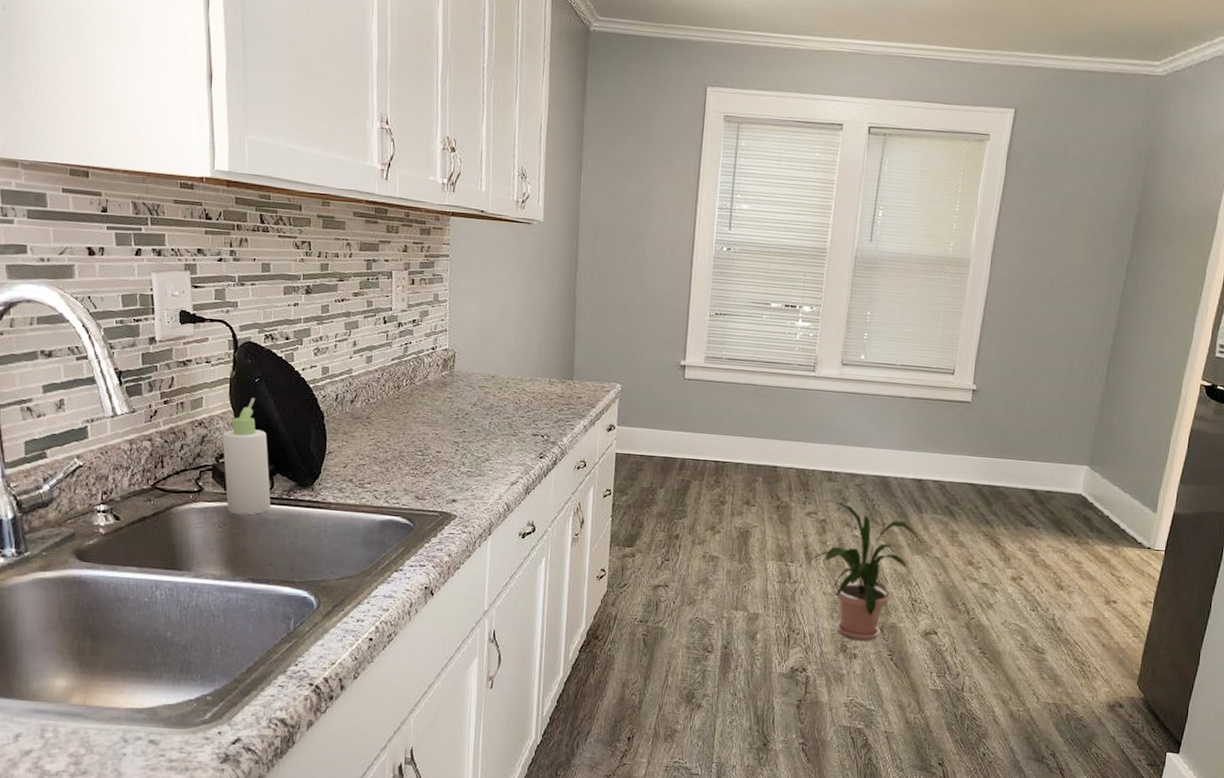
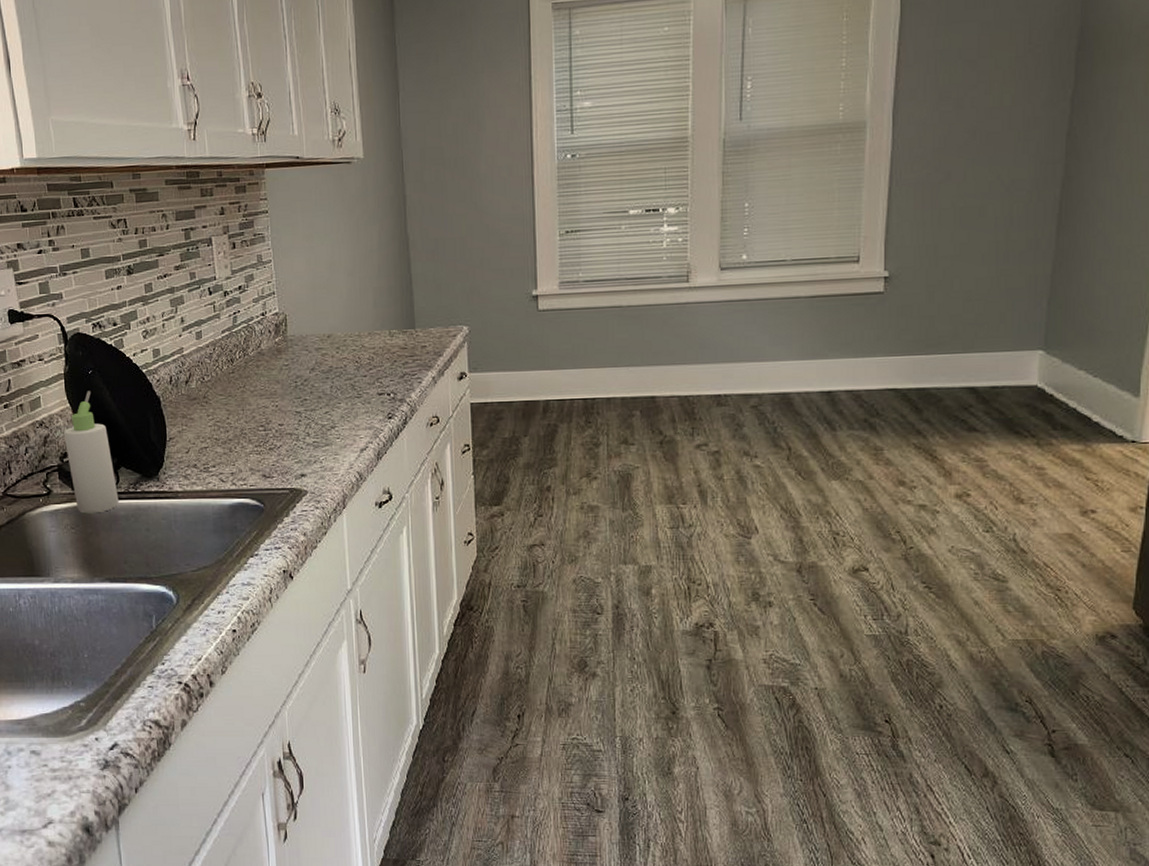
house plant: present [810,500,922,641] -> none [705,428,839,586]

